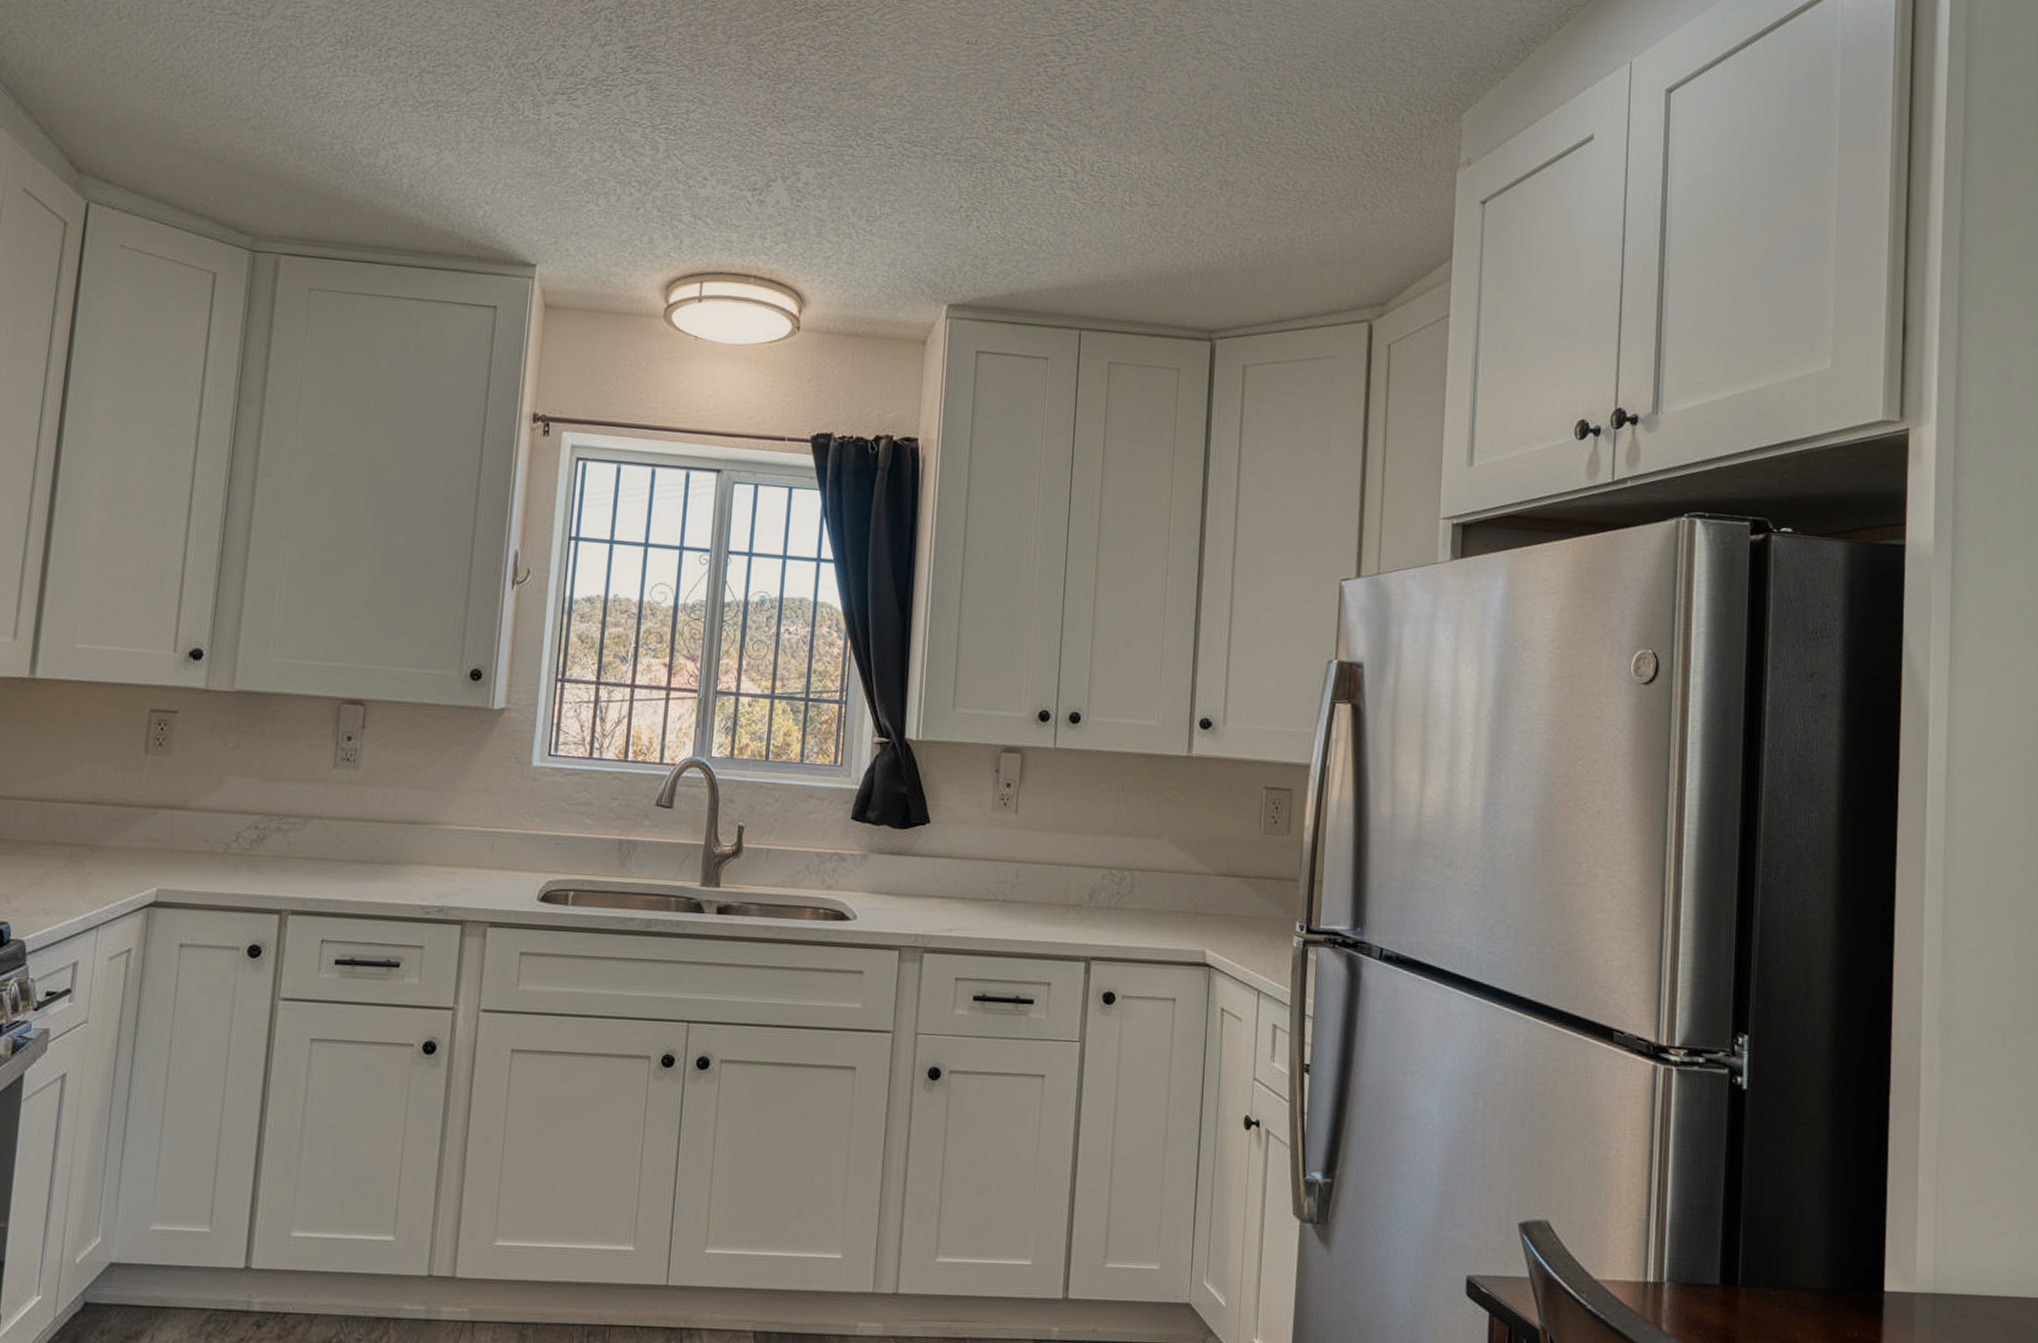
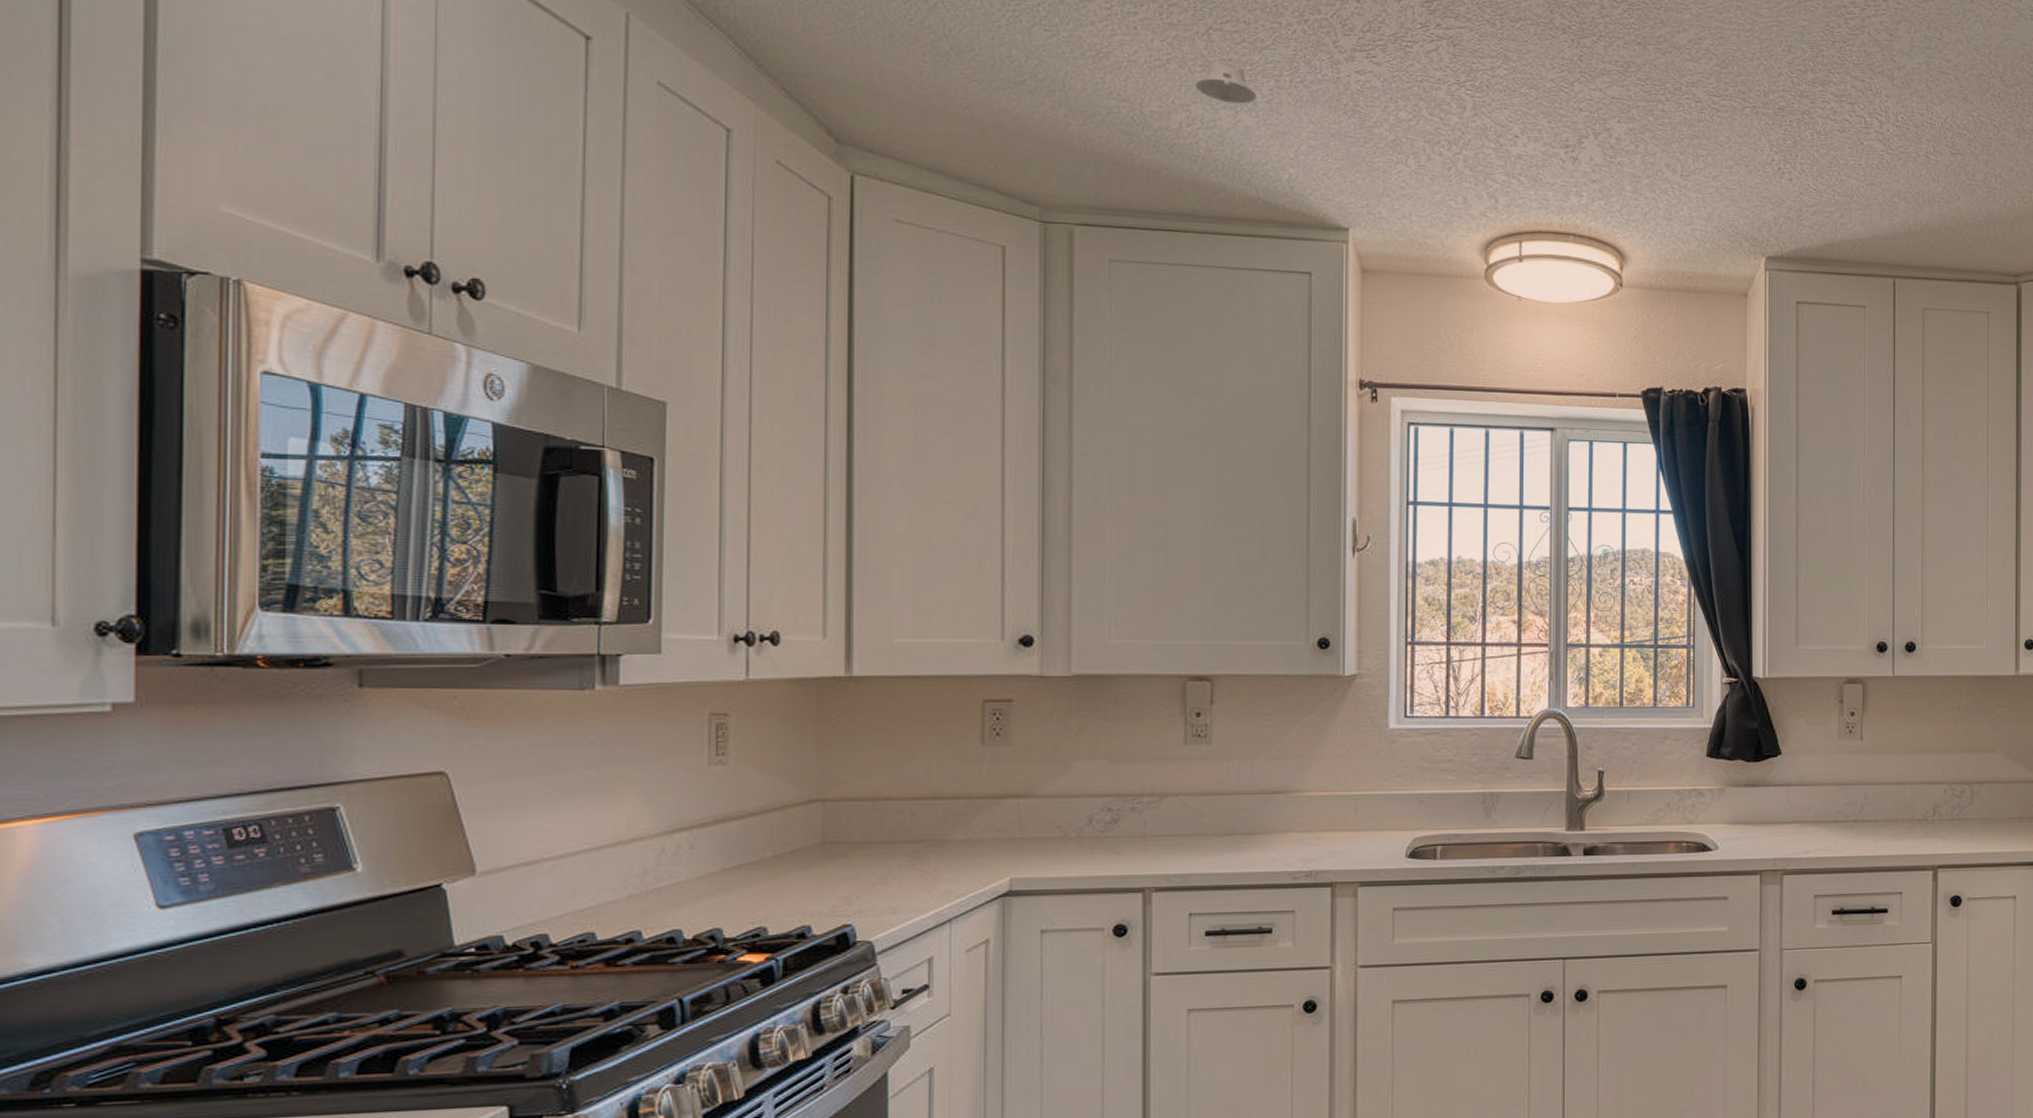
recessed light: none [405,101,461,143] -> present [1196,60,1257,104]

